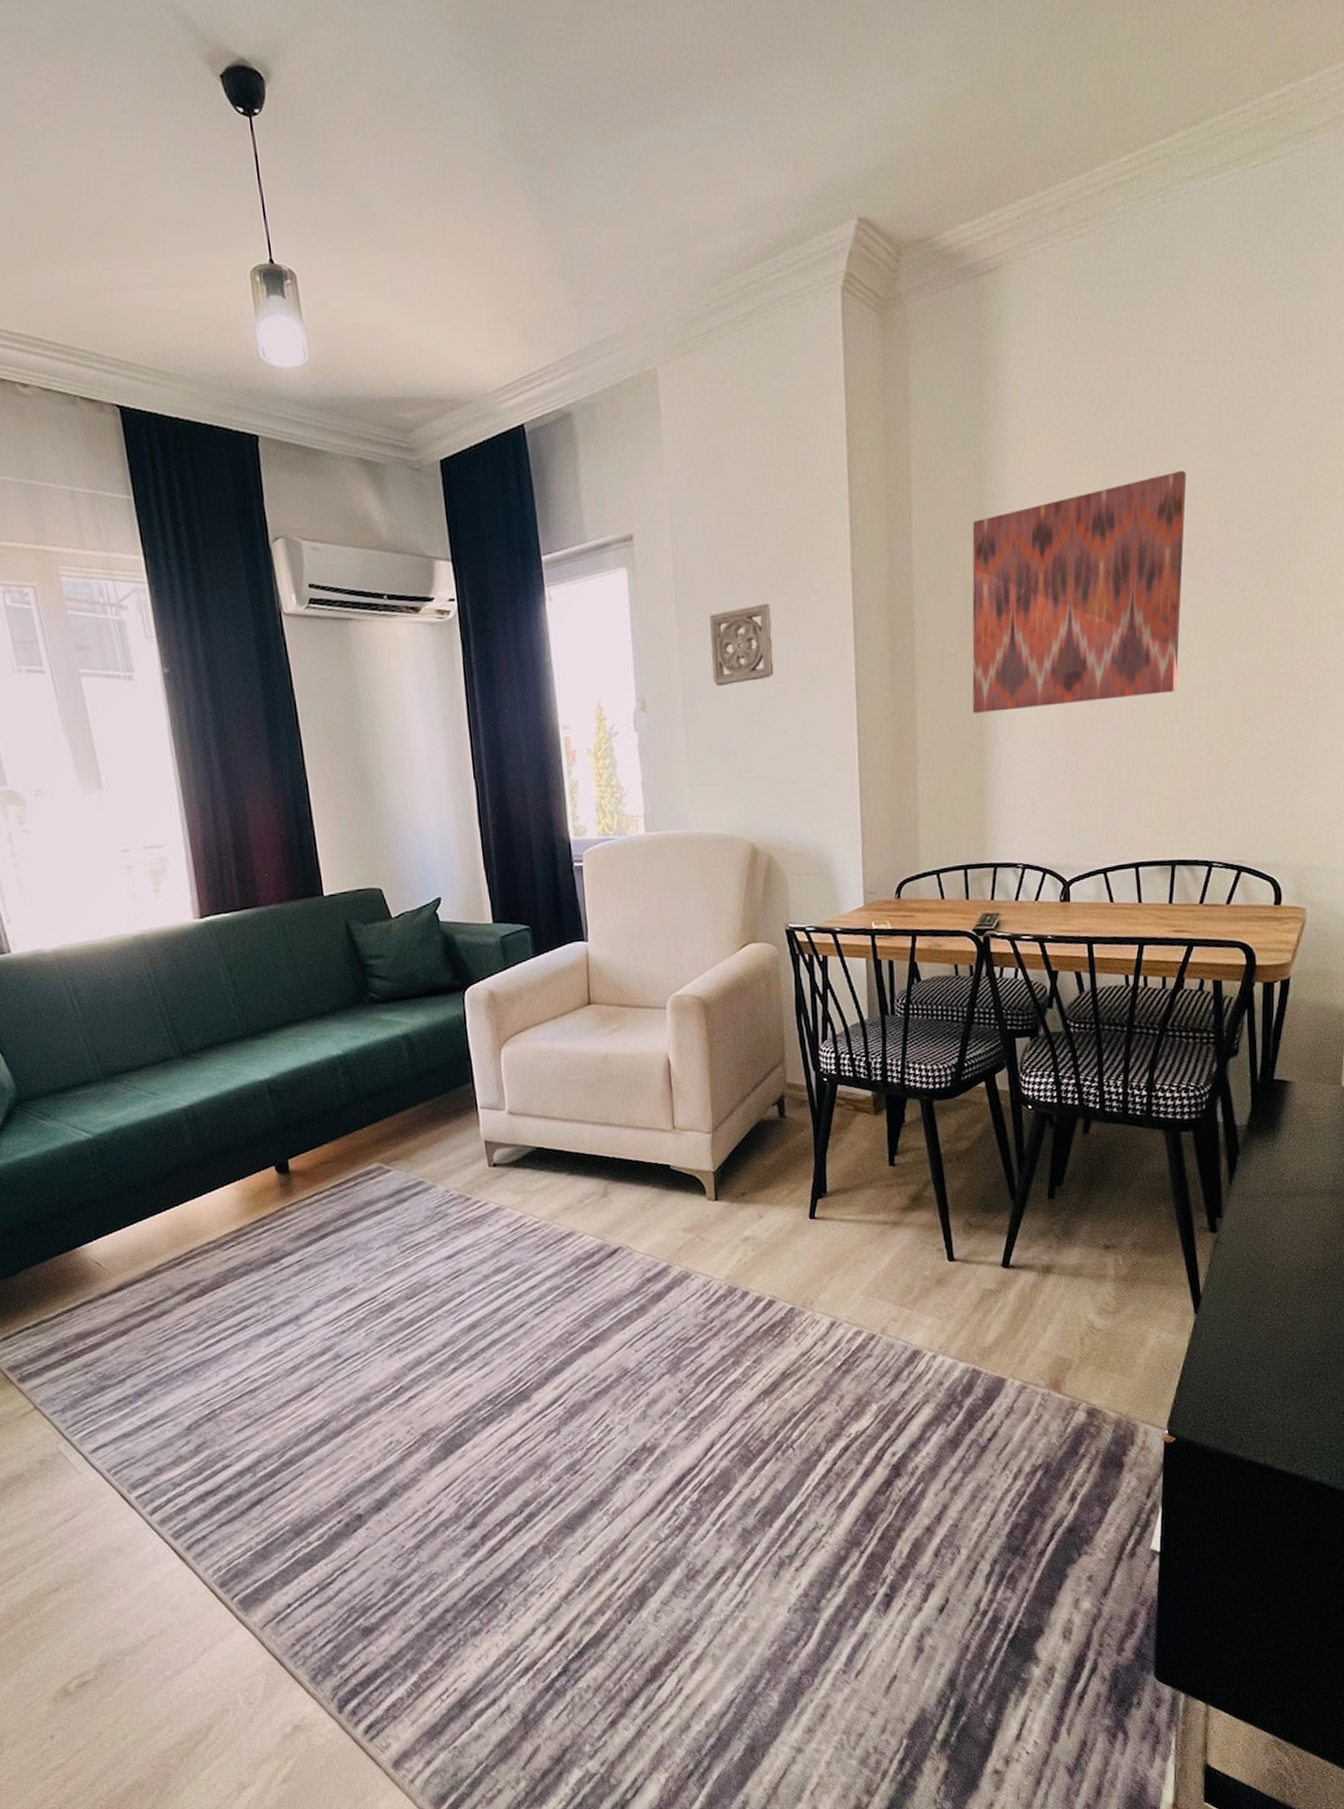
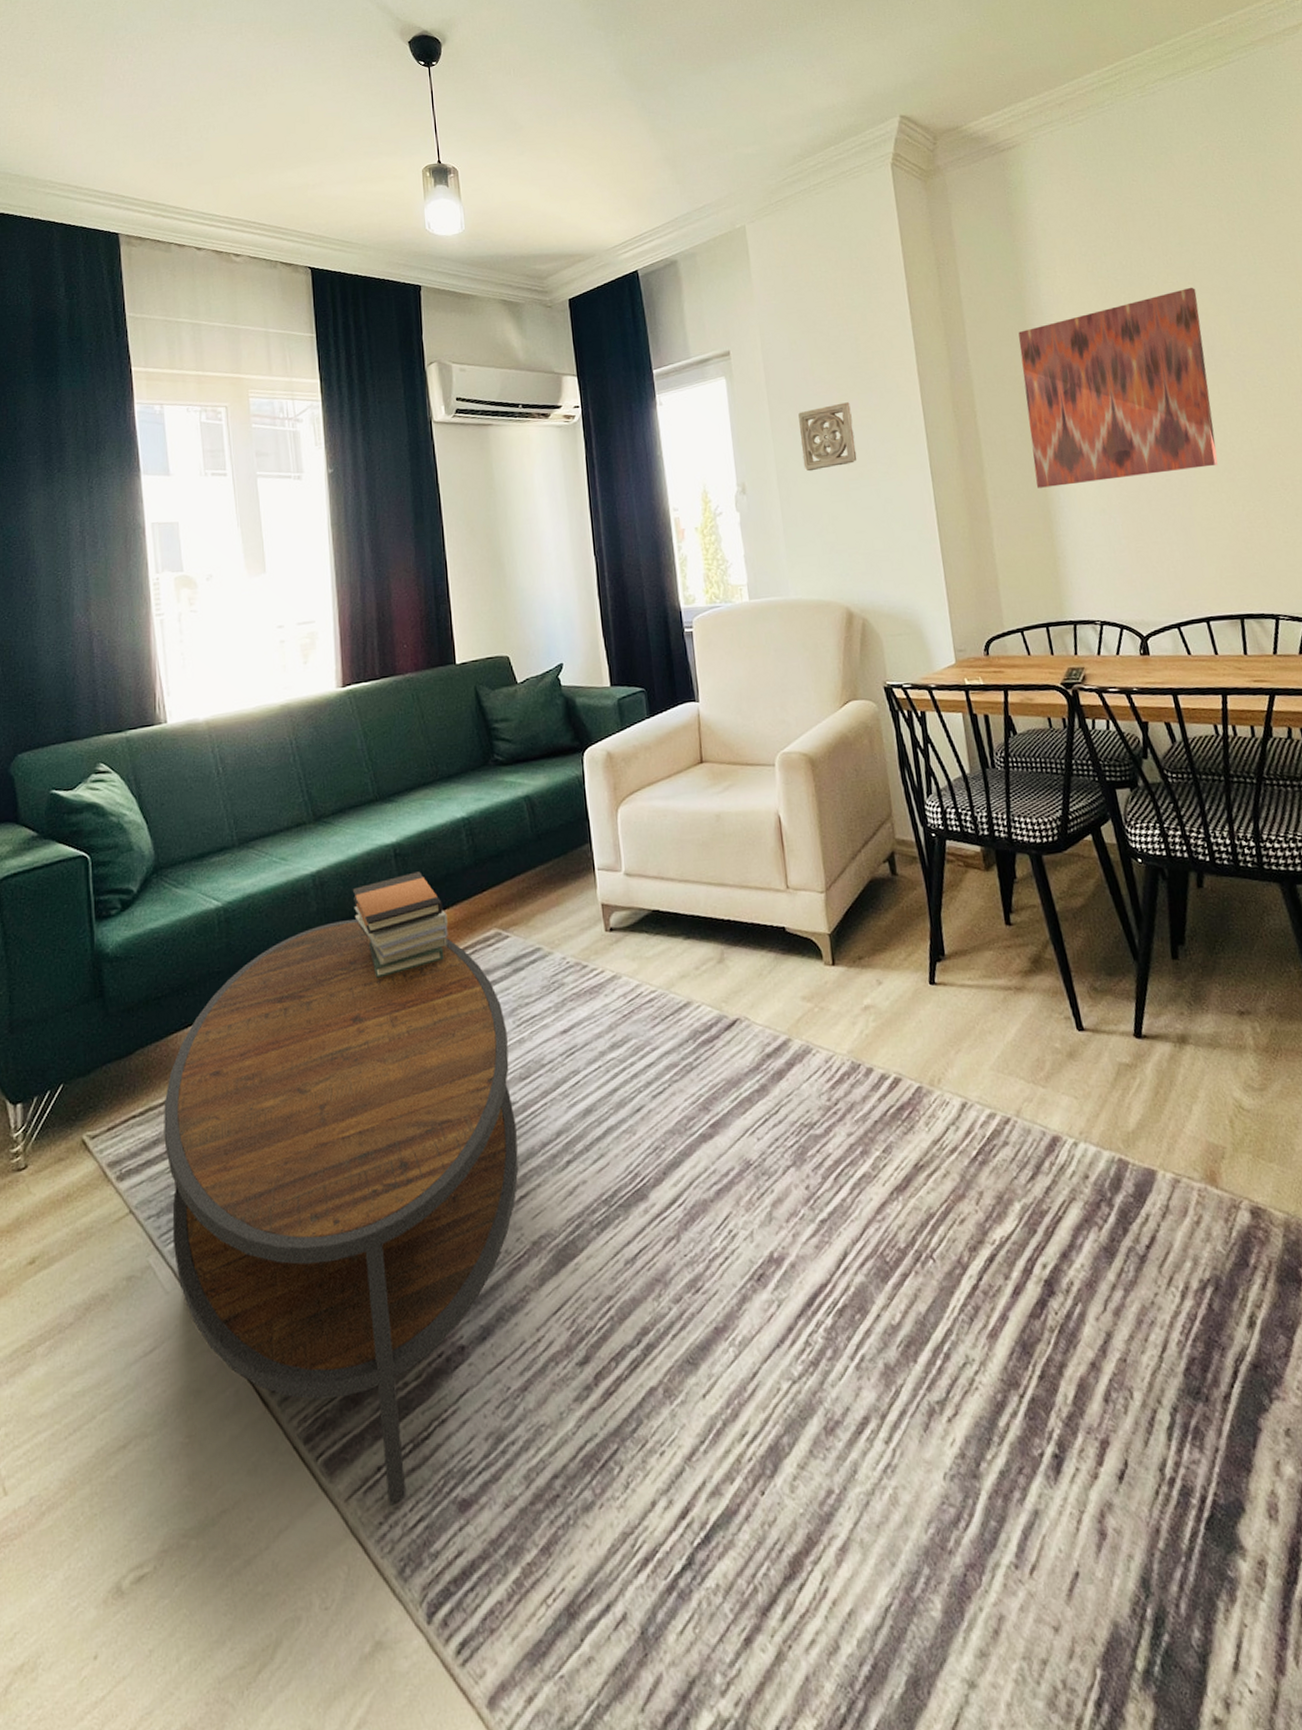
coffee table: none [55,1152,407,1632] -> present [164,919,519,1506]
book stack: none [227,1107,329,1208] -> present [352,871,448,979]

